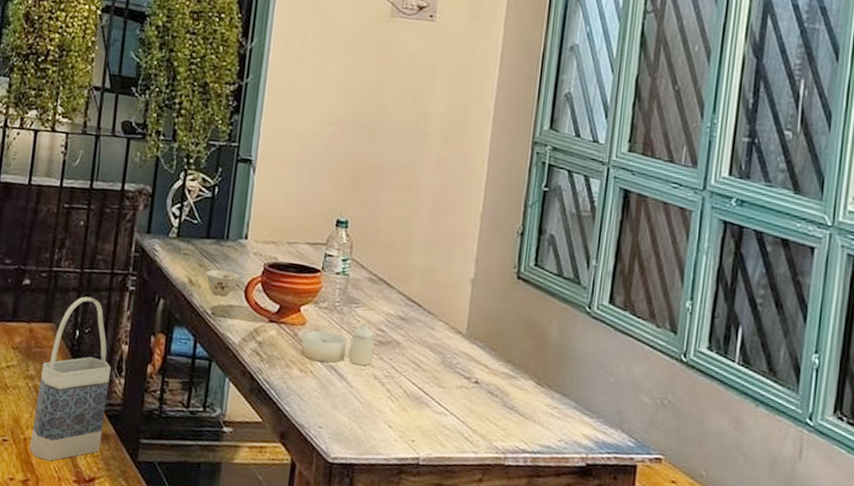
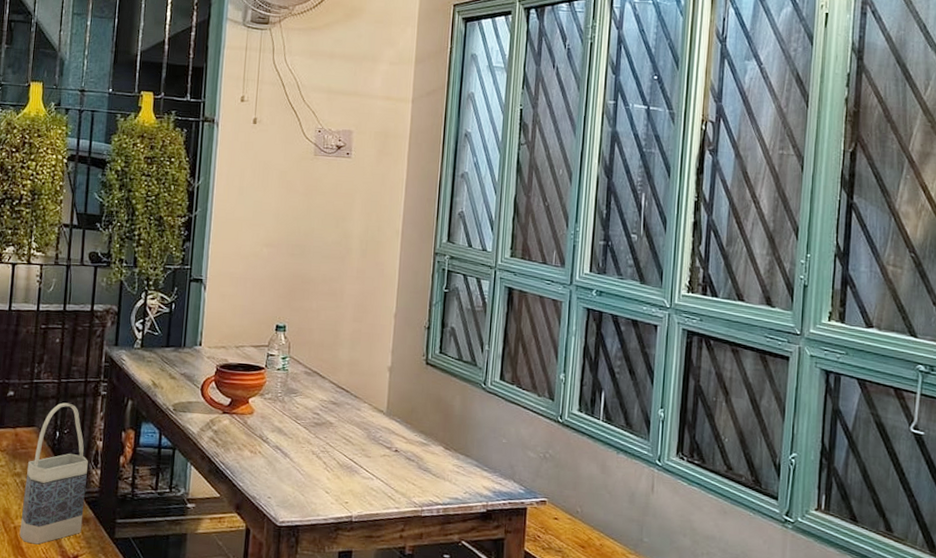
teacup: present [205,269,246,297] -> none [167,372,202,395]
sugar bowl: present [301,323,375,366] -> none [251,409,312,445]

